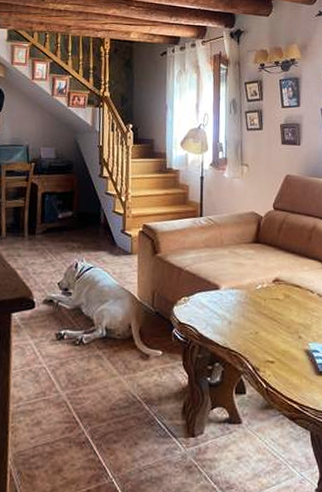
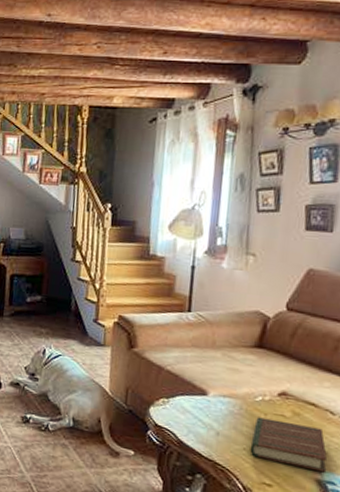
book: none [255,303,312,343] -> present [250,417,327,473]

